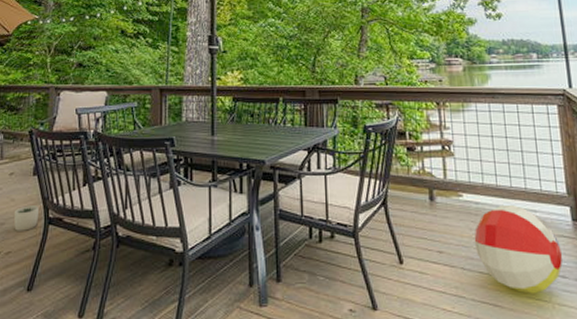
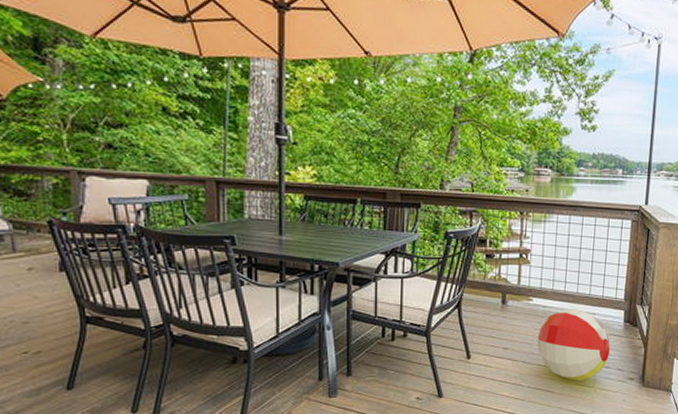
planter: present [14,205,39,231] -> none [40,304,72,330]

